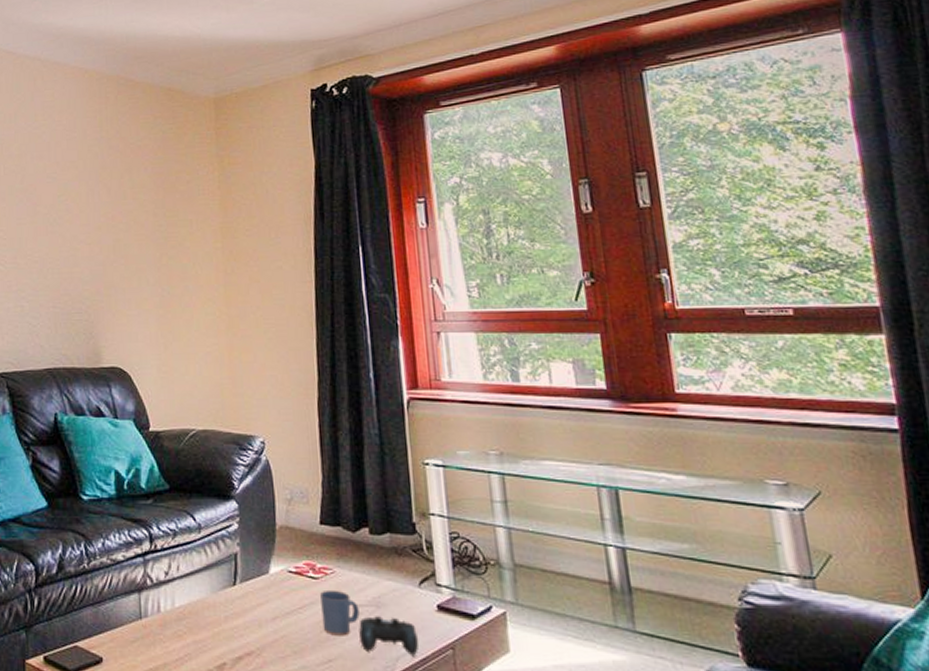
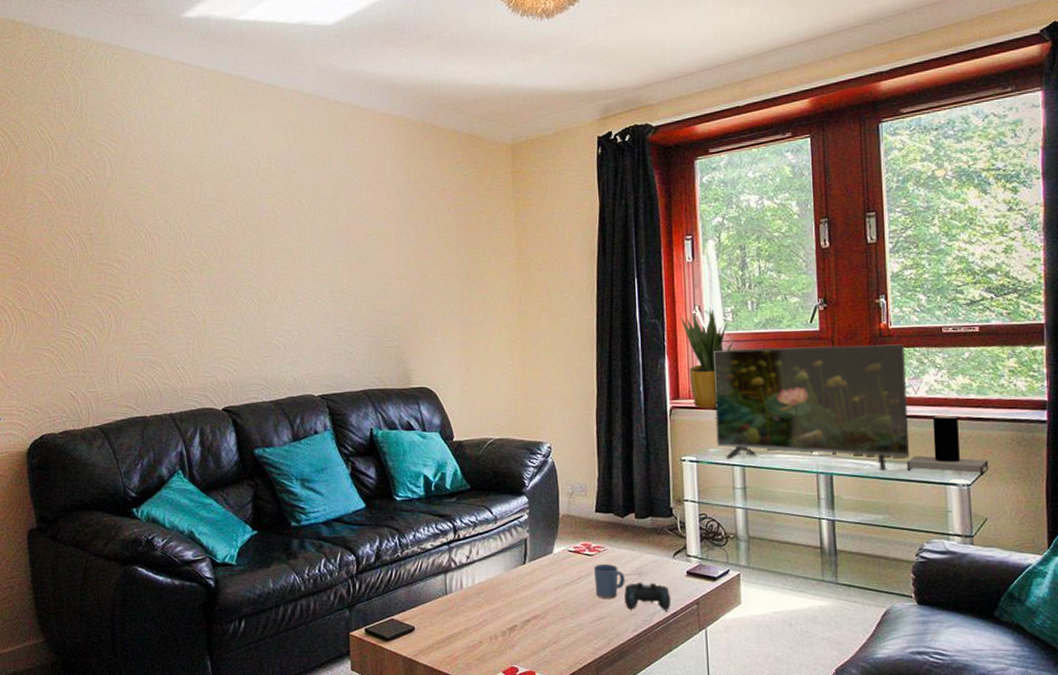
planter: none [415,279,486,402] -> present [680,306,738,409]
television: none [456,328,717,487] -> present [712,344,909,471]
speaker: none [714,418,826,497] -> present [906,415,988,475]

